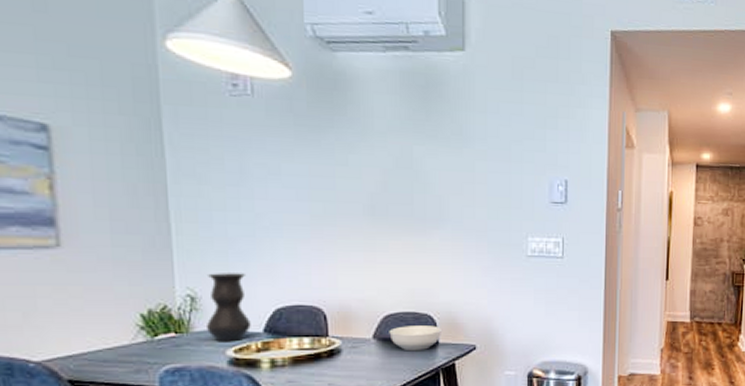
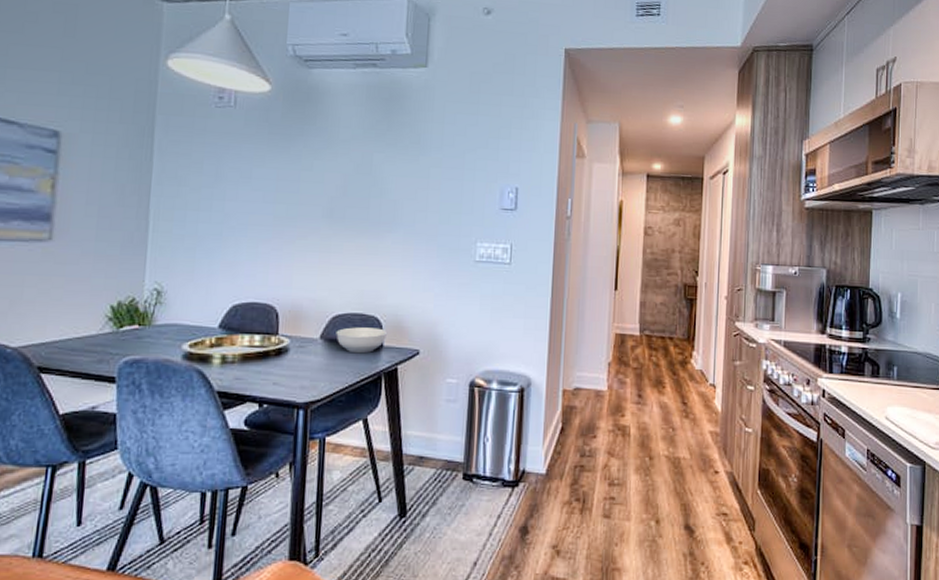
vase: present [206,273,251,342] -> none [168,268,209,337]

